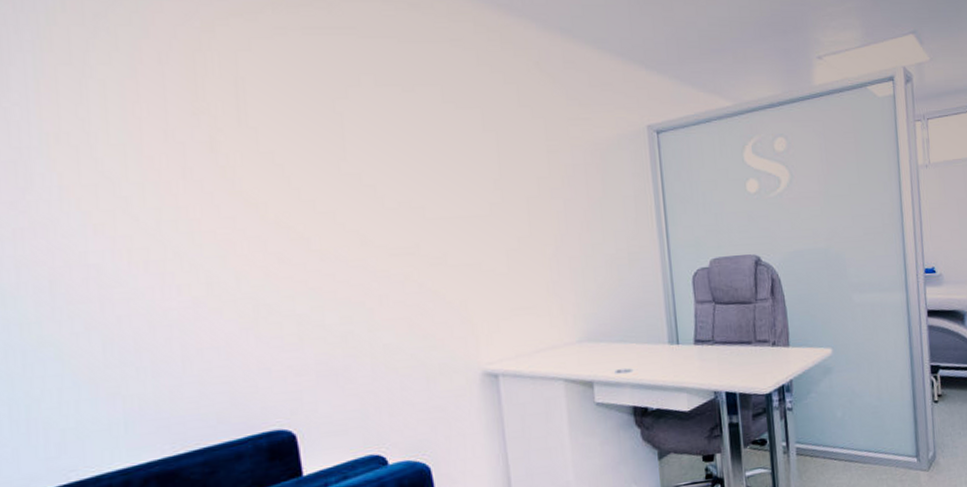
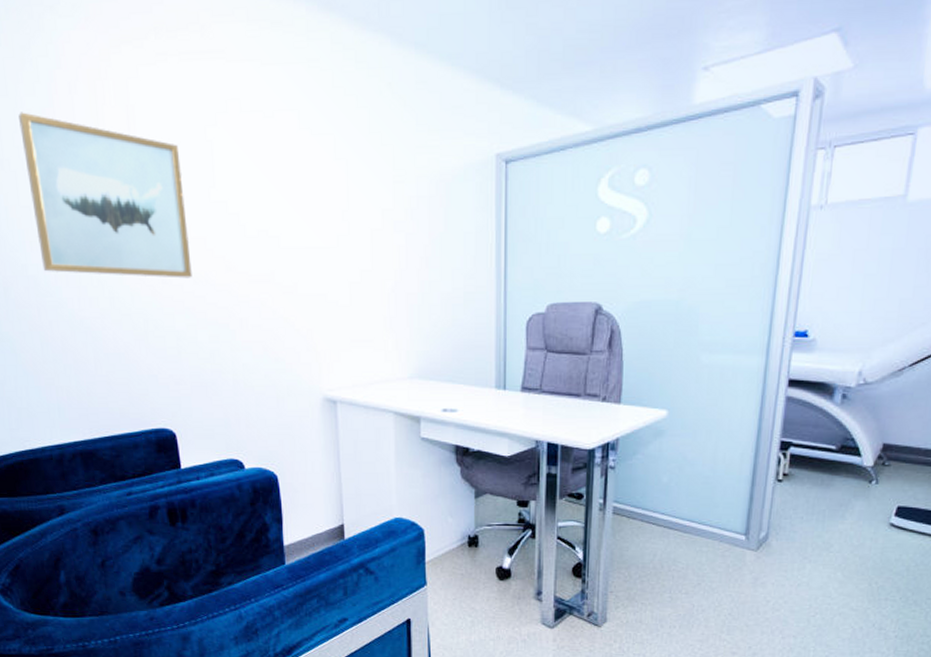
wall art: none [86,82,318,259] -> present [18,112,192,278]

